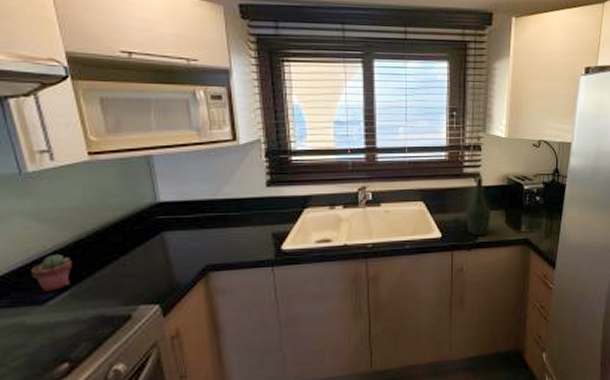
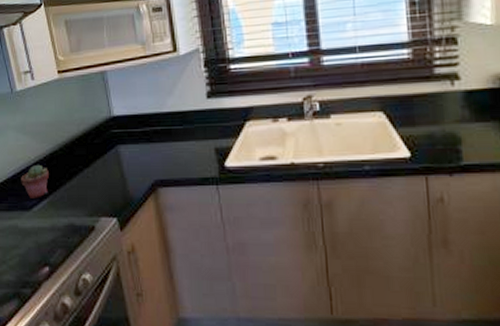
bottle: present [467,176,491,235] -> none [442,77,480,155]

